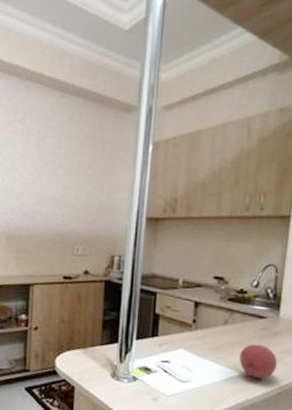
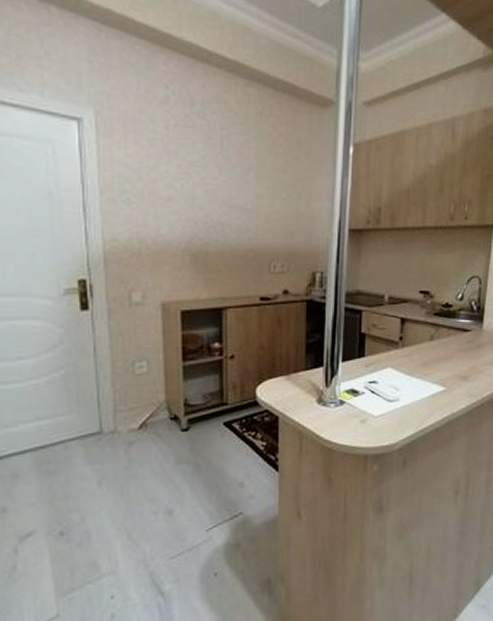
fruit: present [239,344,278,379] -> none [444,358,481,392]

